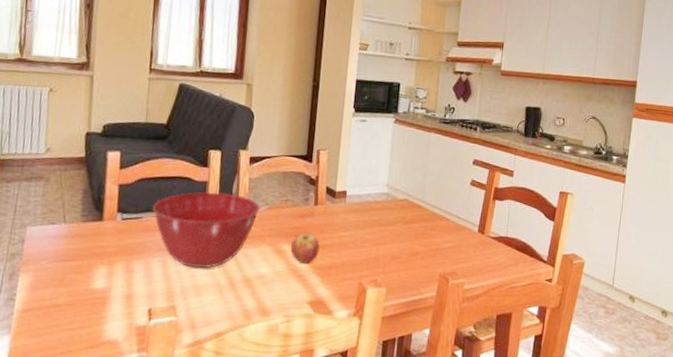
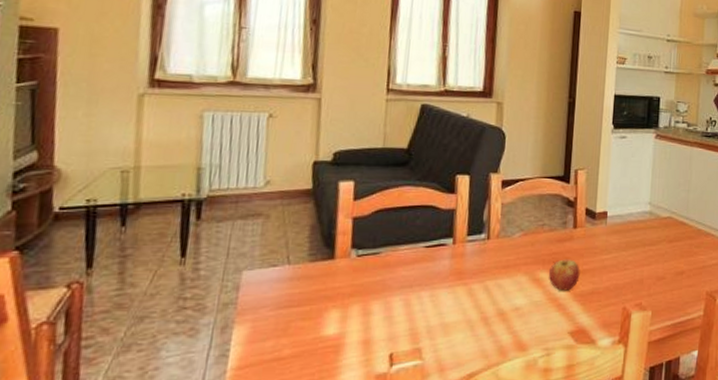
mixing bowl: present [153,192,260,269] -> none [393,220,514,305]

